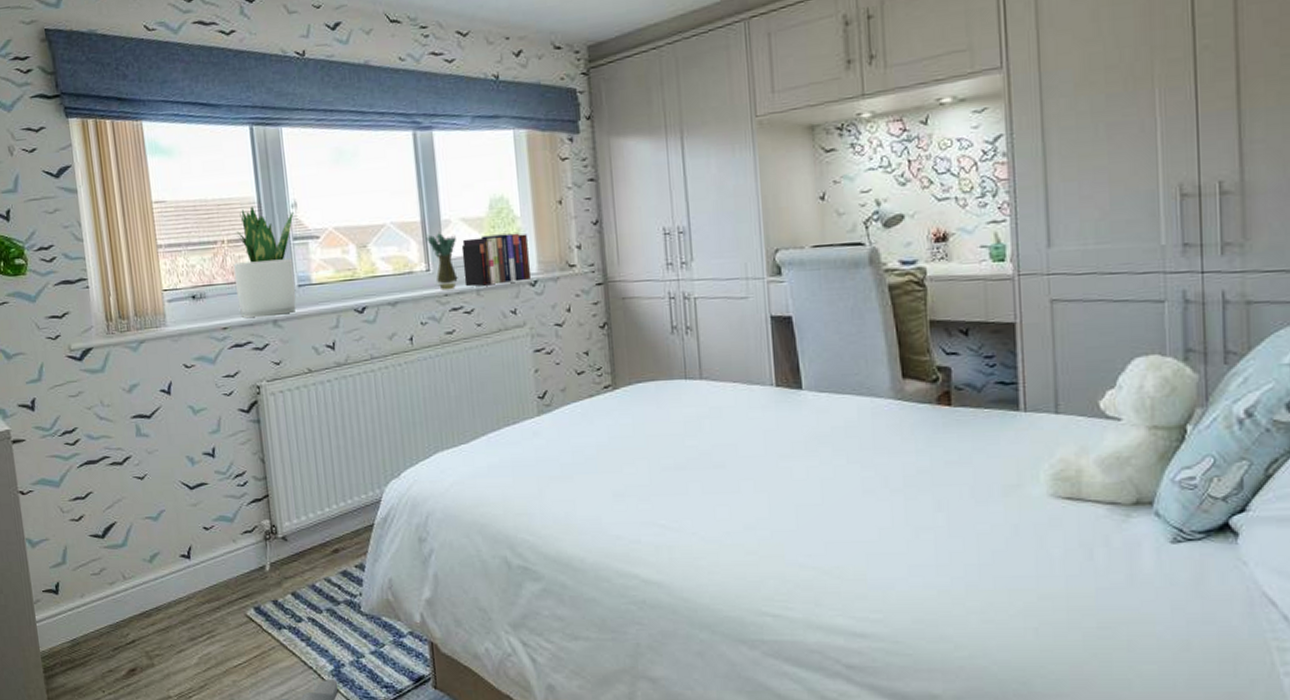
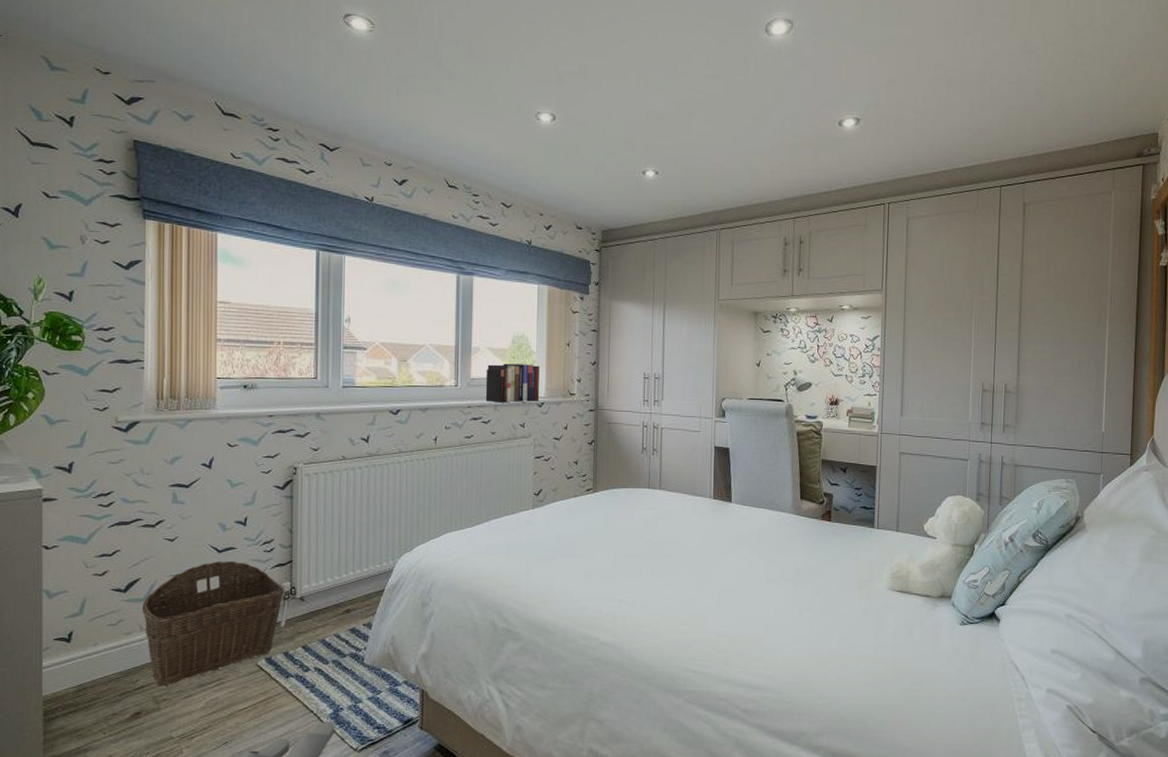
wicker basket: none [122,498,265,641] -> present [142,560,284,686]
planter: present [234,206,296,319] -> none [286,316,347,410]
vase: present [426,230,458,291] -> none [457,355,482,403]
books: none [960,236,1010,273] -> present [845,405,876,430]

